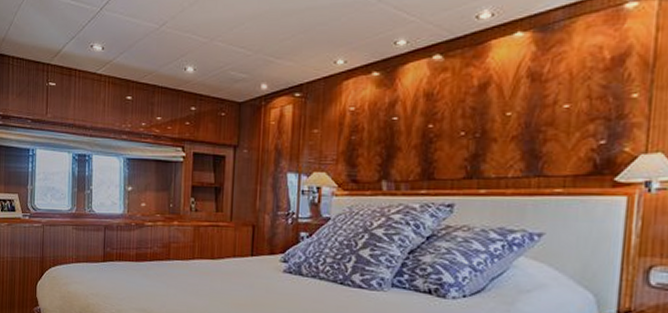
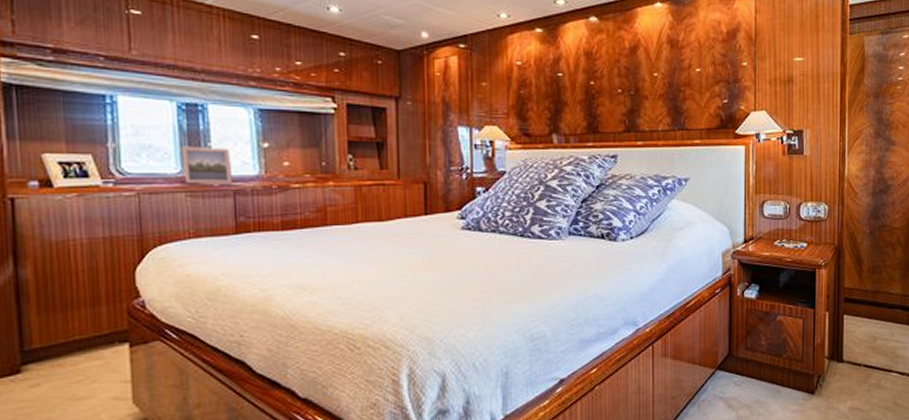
picture frame: none [72,189,105,221] -> present [180,146,233,184]

